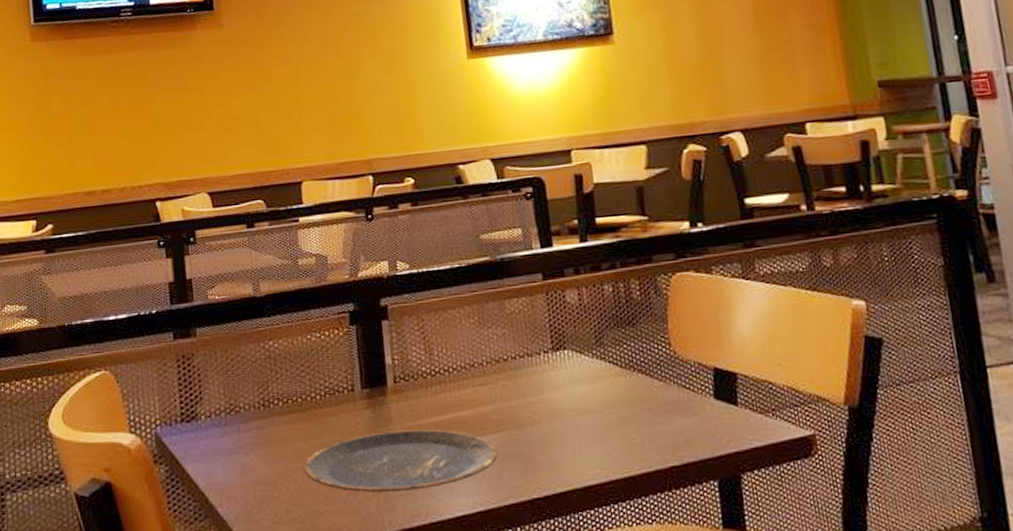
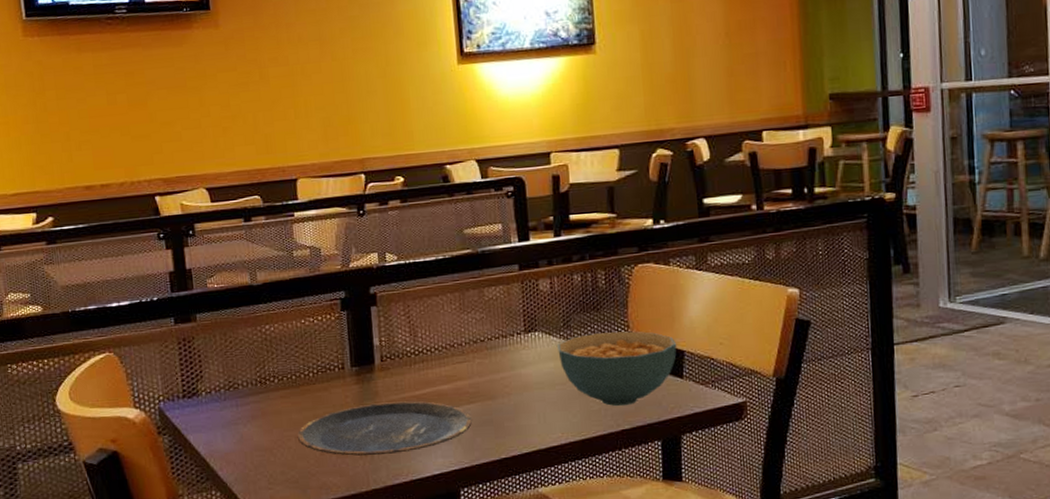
cereal bowl: none [590,349,728,438] -> present [557,331,677,406]

